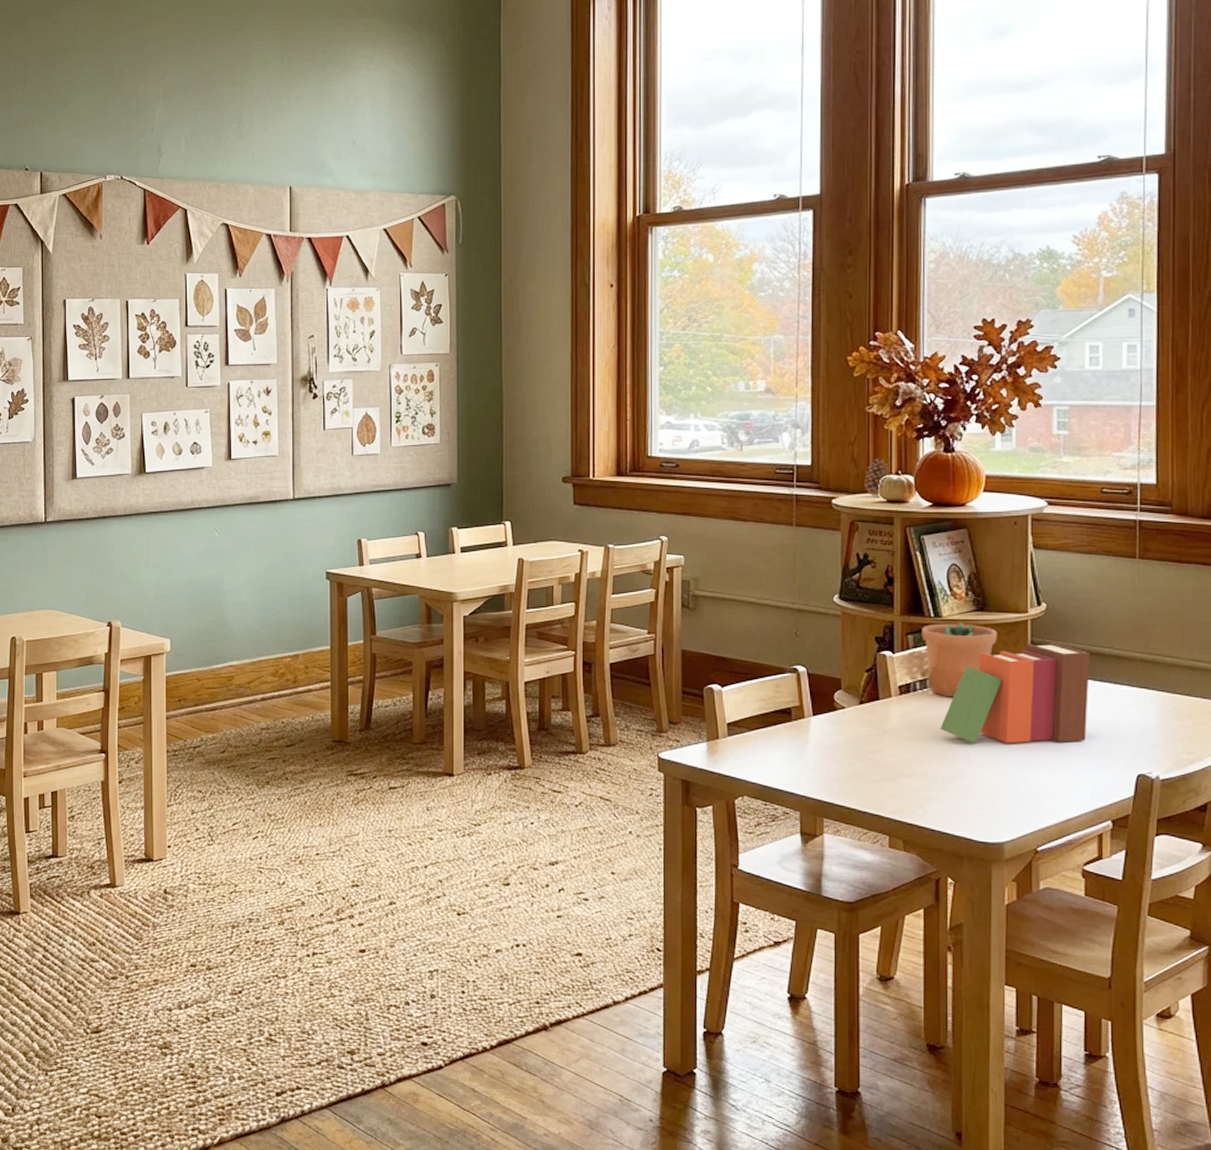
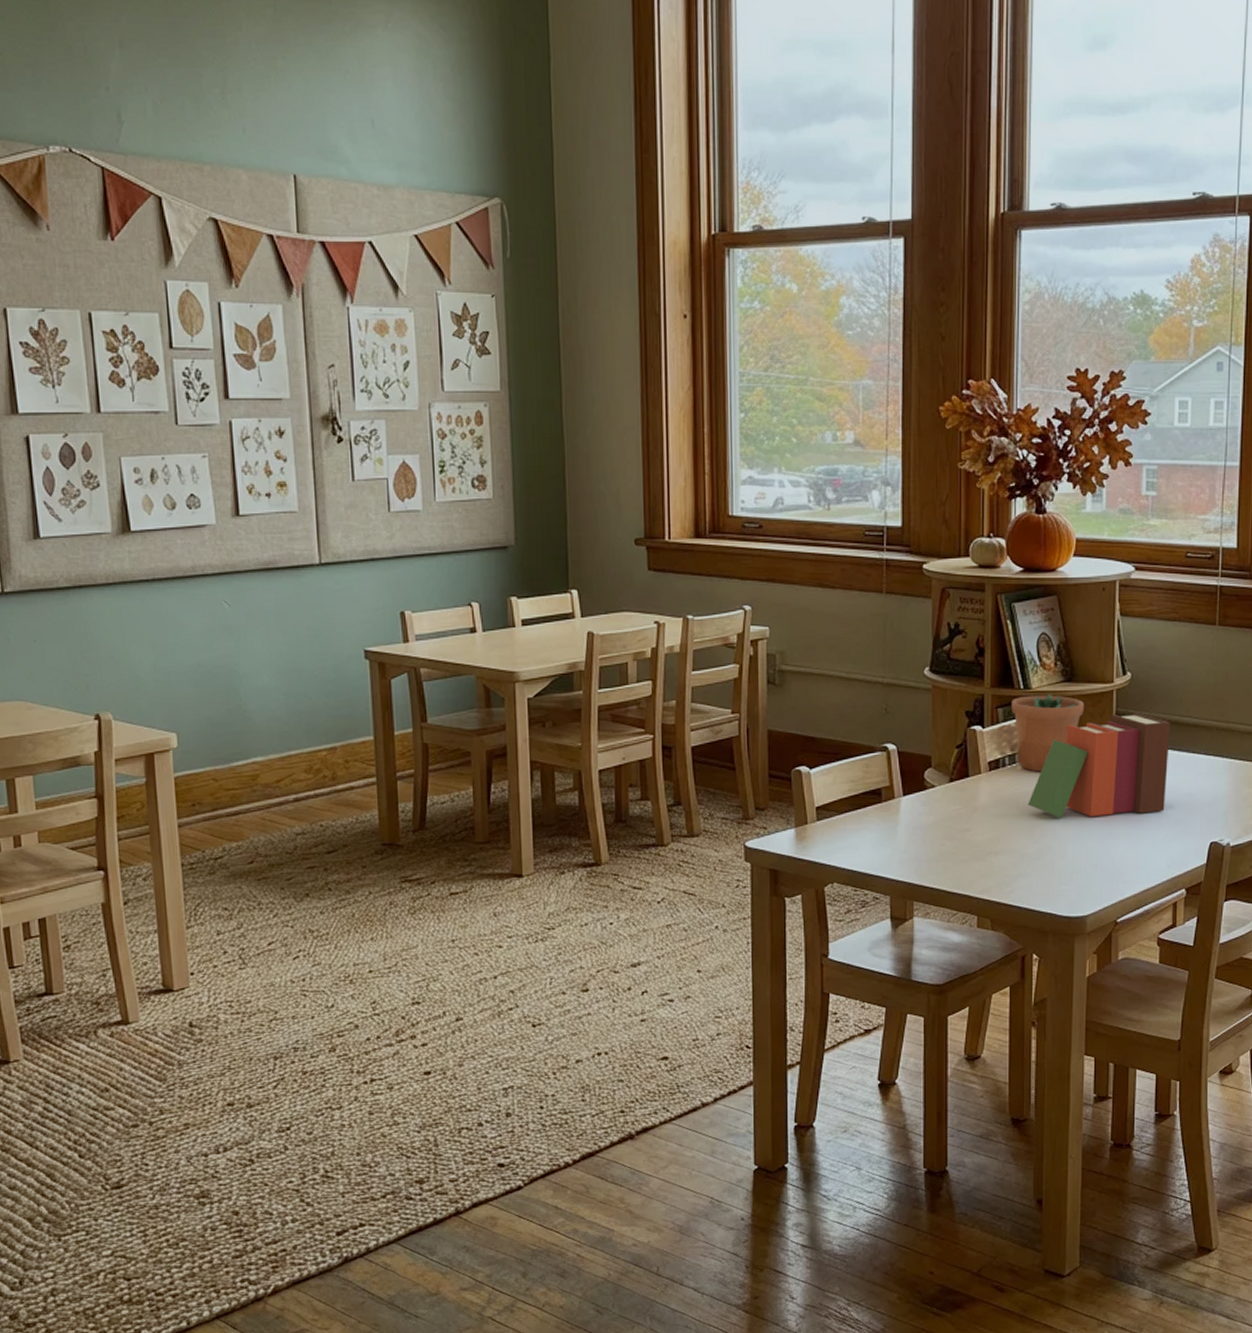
pine cone: present [864,458,889,497] -> none [956,519,981,561]

